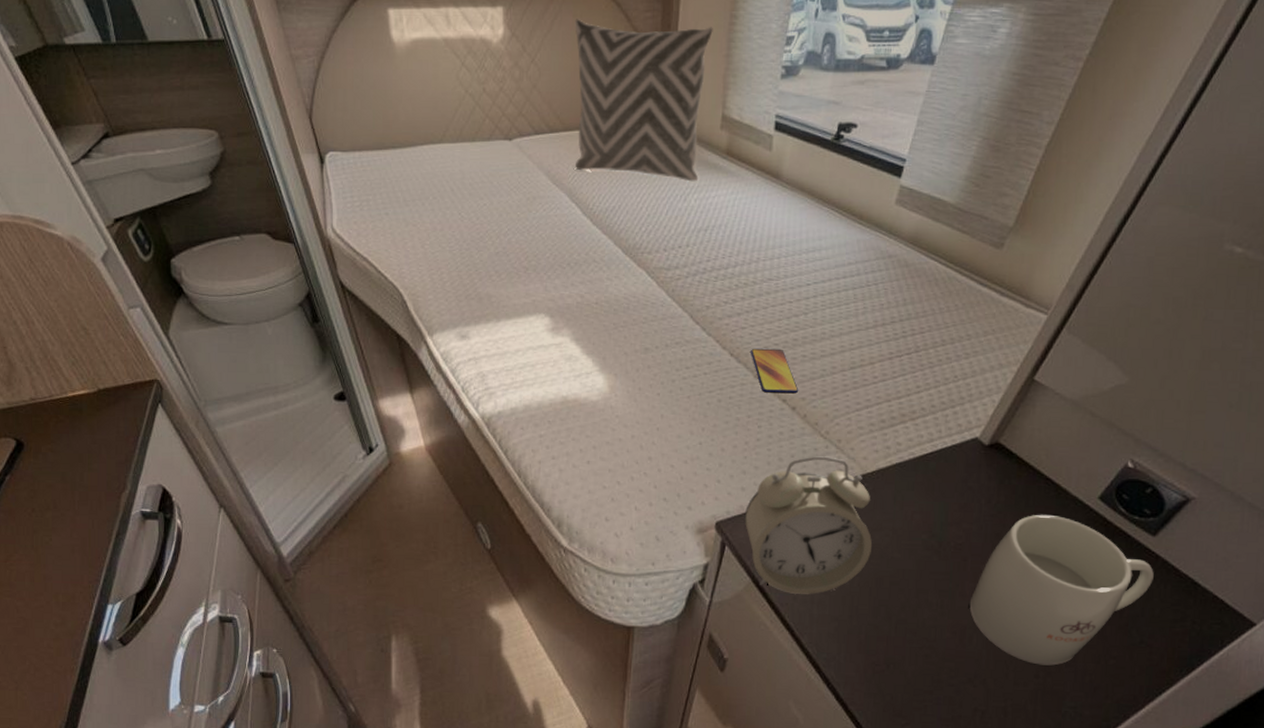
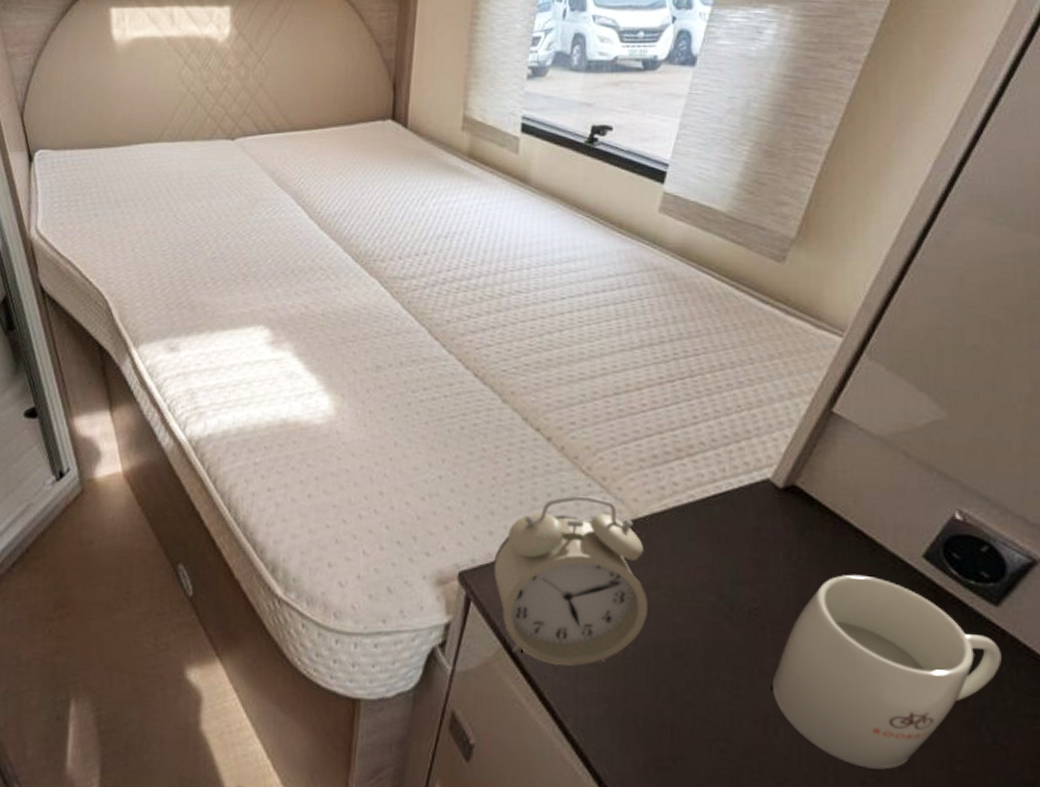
pillow: present [574,19,713,182] -> none [301,18,453,186]
smartphone: present [751,348,798,394] -> none [498,368,553,422]

